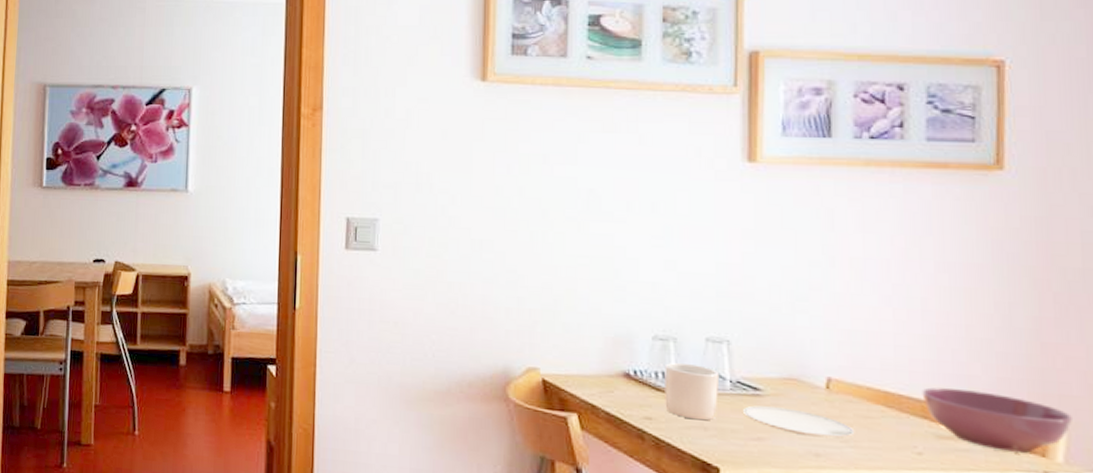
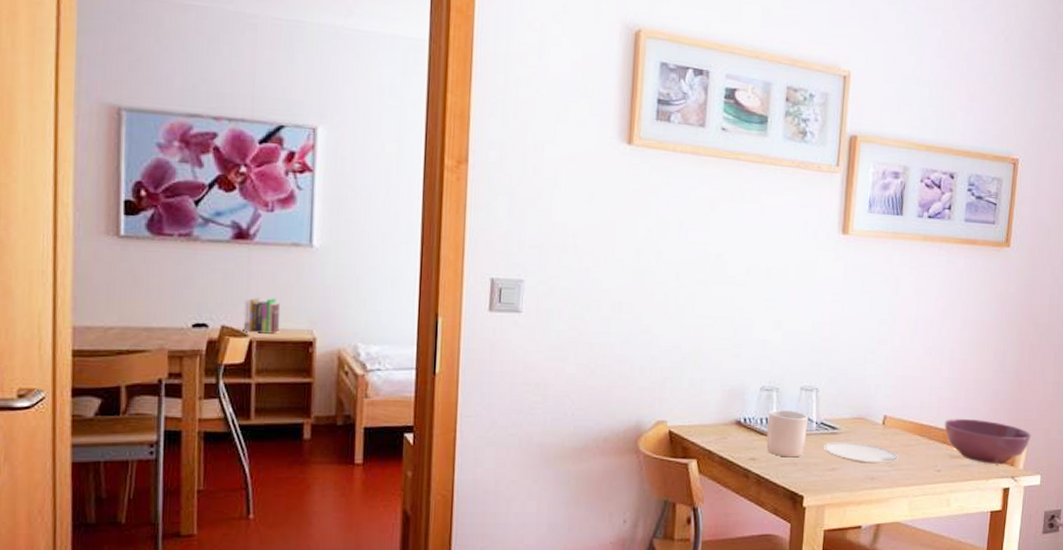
books: none [132,237,162,269] -> present [243,297,281,334]

